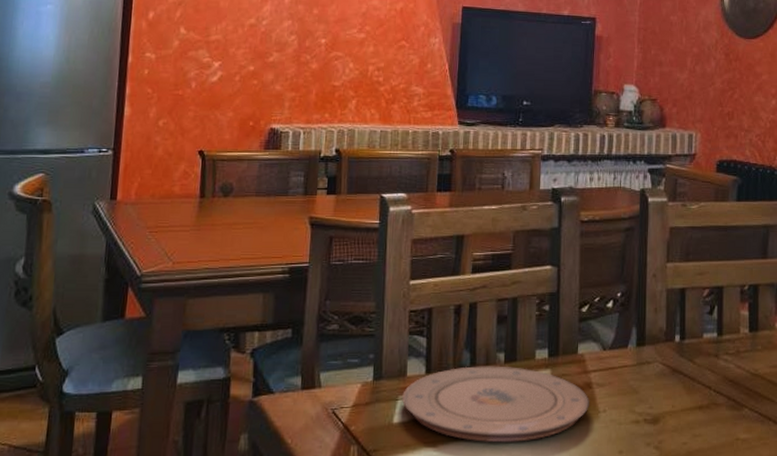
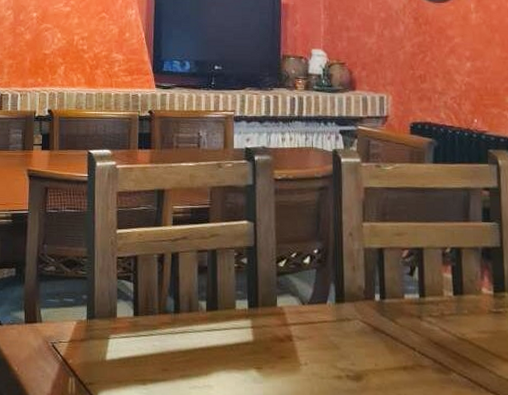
plate: present [402,366,589,443] -> none [113,312,290,387]

